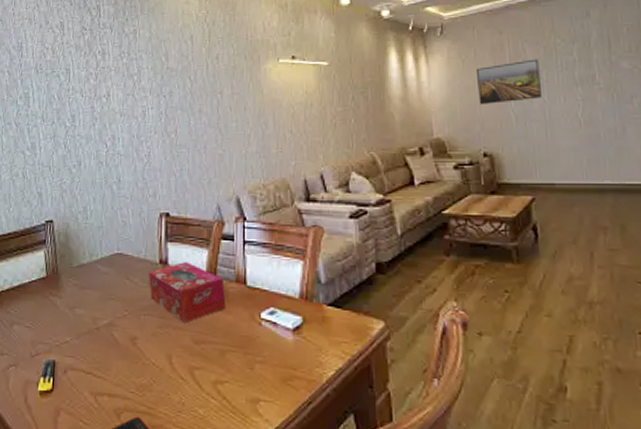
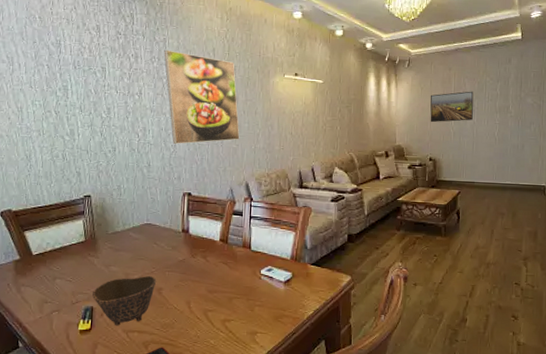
bowl: none [54,320,130,387] -> present [92,275,157,326]
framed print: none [134,42,227,153] -> present [164,49,240,144]
tissue box: present [148,262,226,323] -> none [172,231,235,277]

